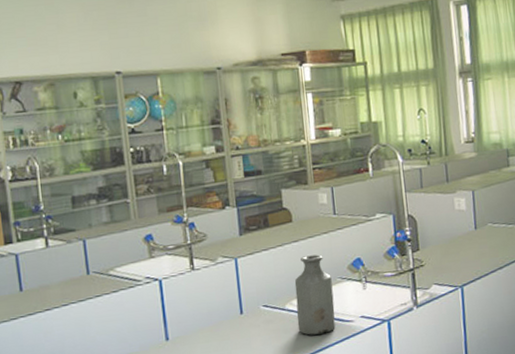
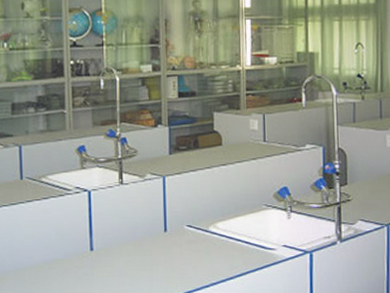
bottle: present [294,254,336,336] -> none [219,180,258,260]

